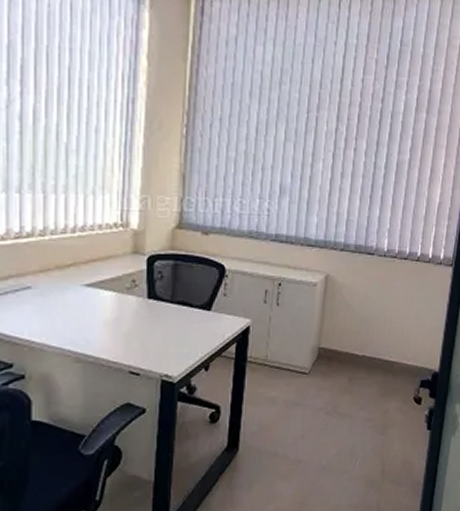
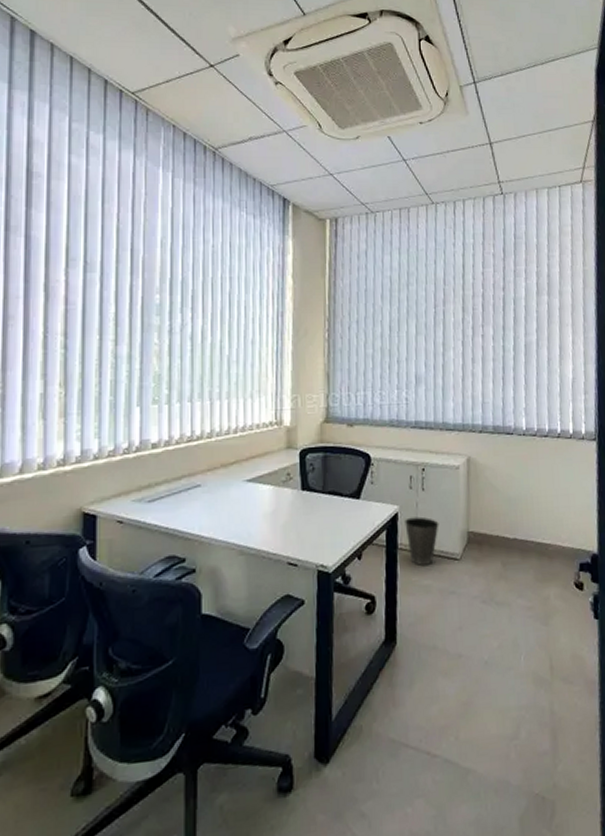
waste basket: none [256,331,291,379] -> present [405,516,439,567]

